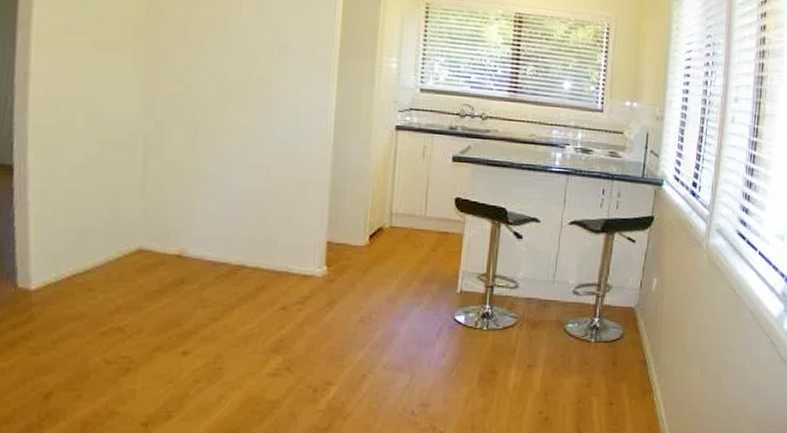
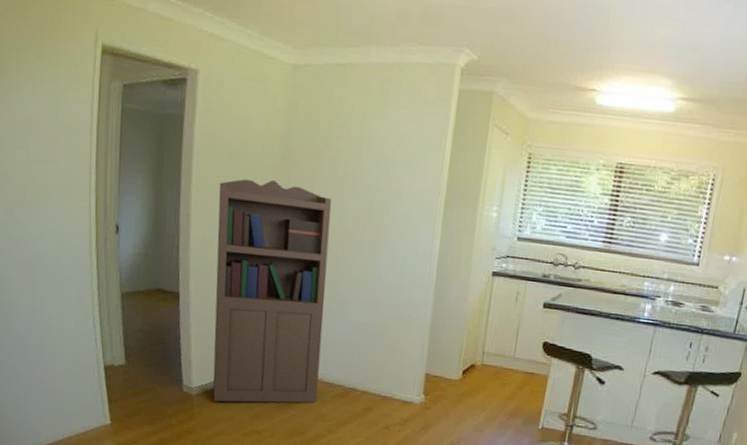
bookcase: none [58,30,210,297] -> present [212,179,332,403]

